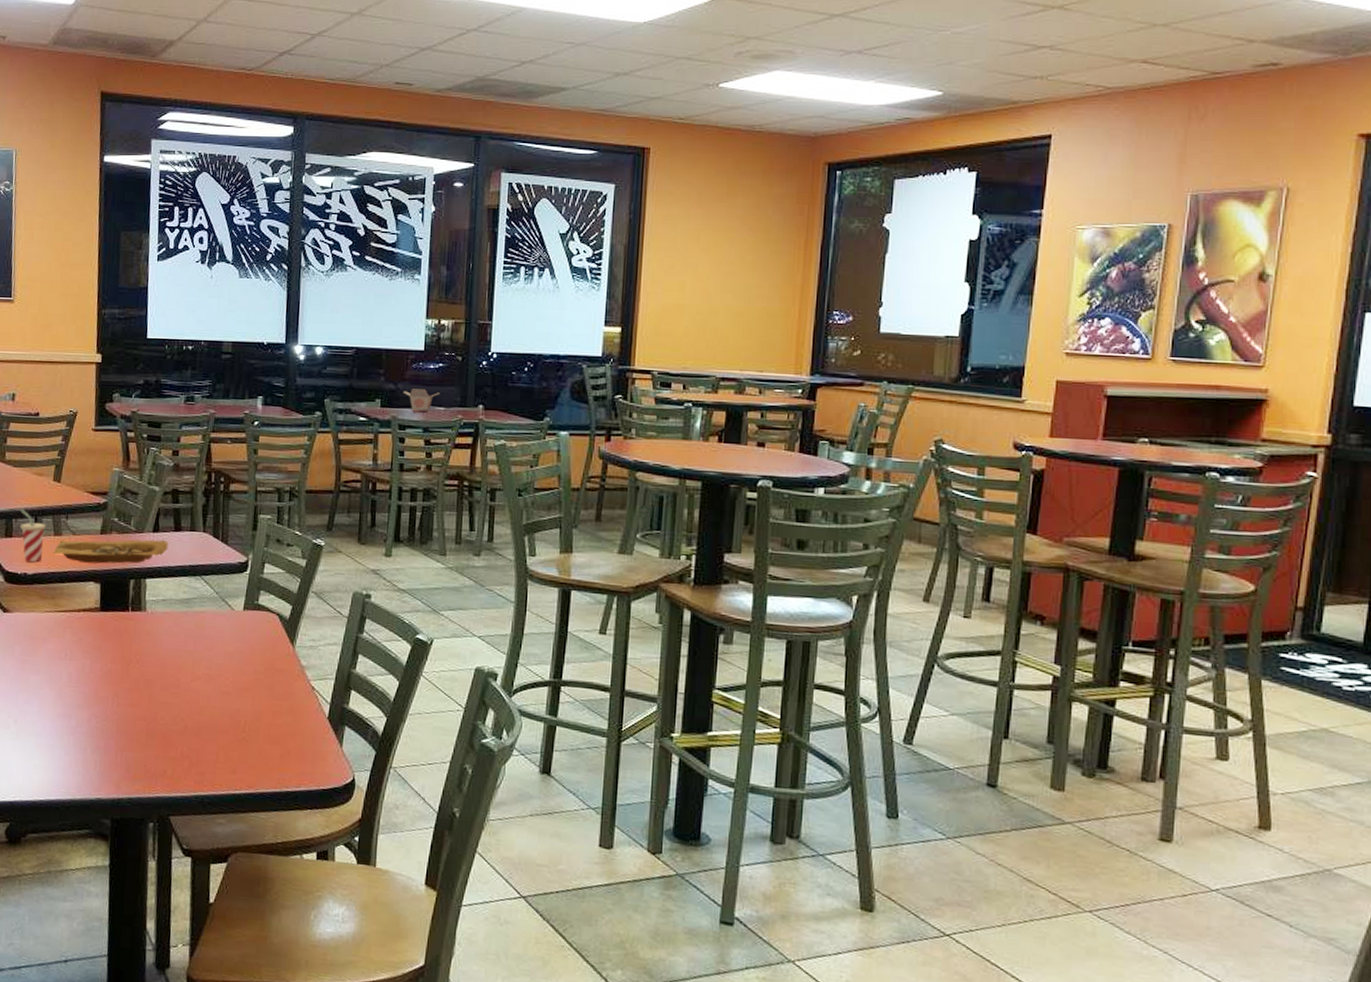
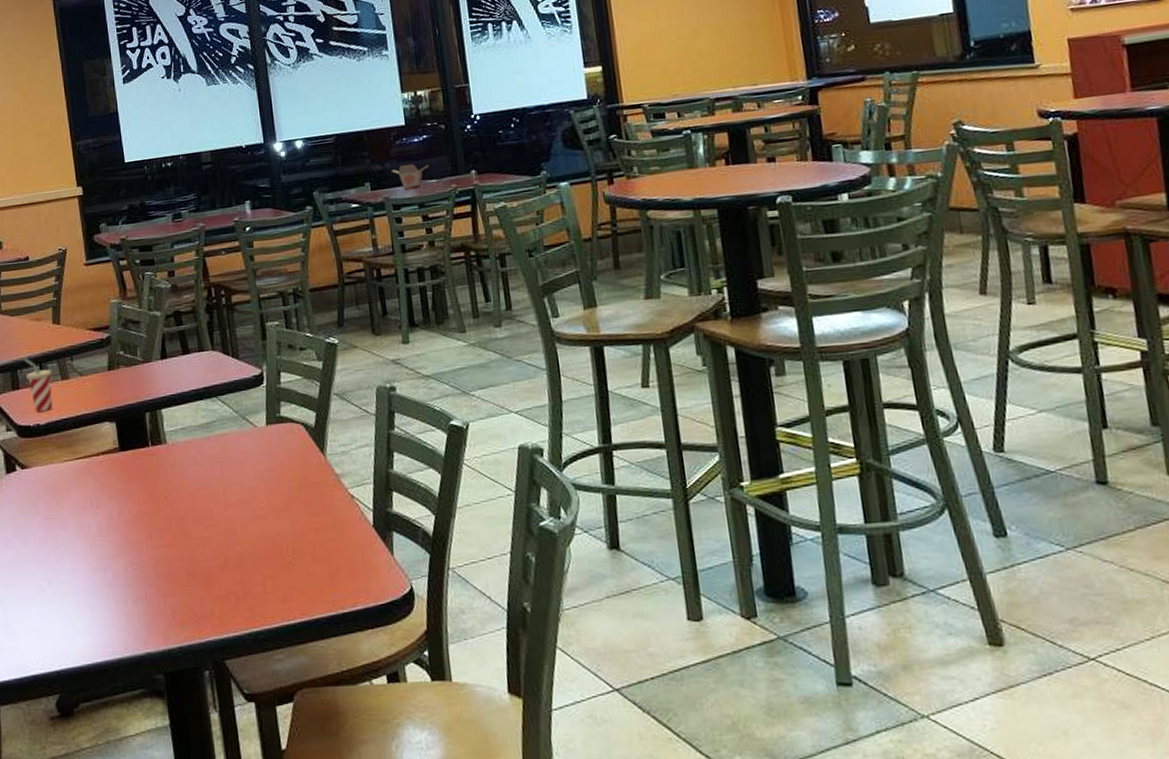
takeout container: present [53,539,169,564] -> none [63,365,179,404]

